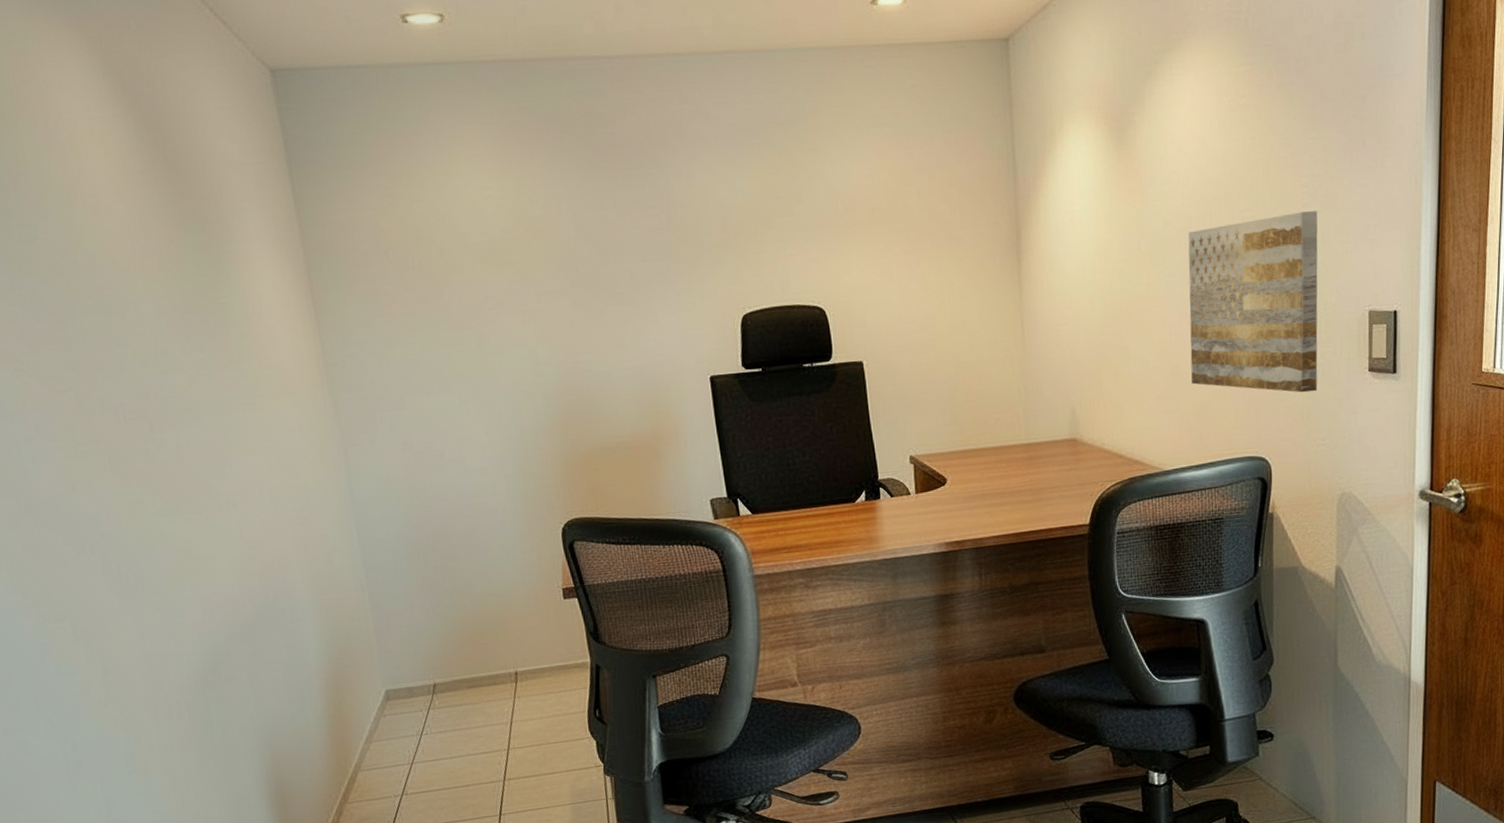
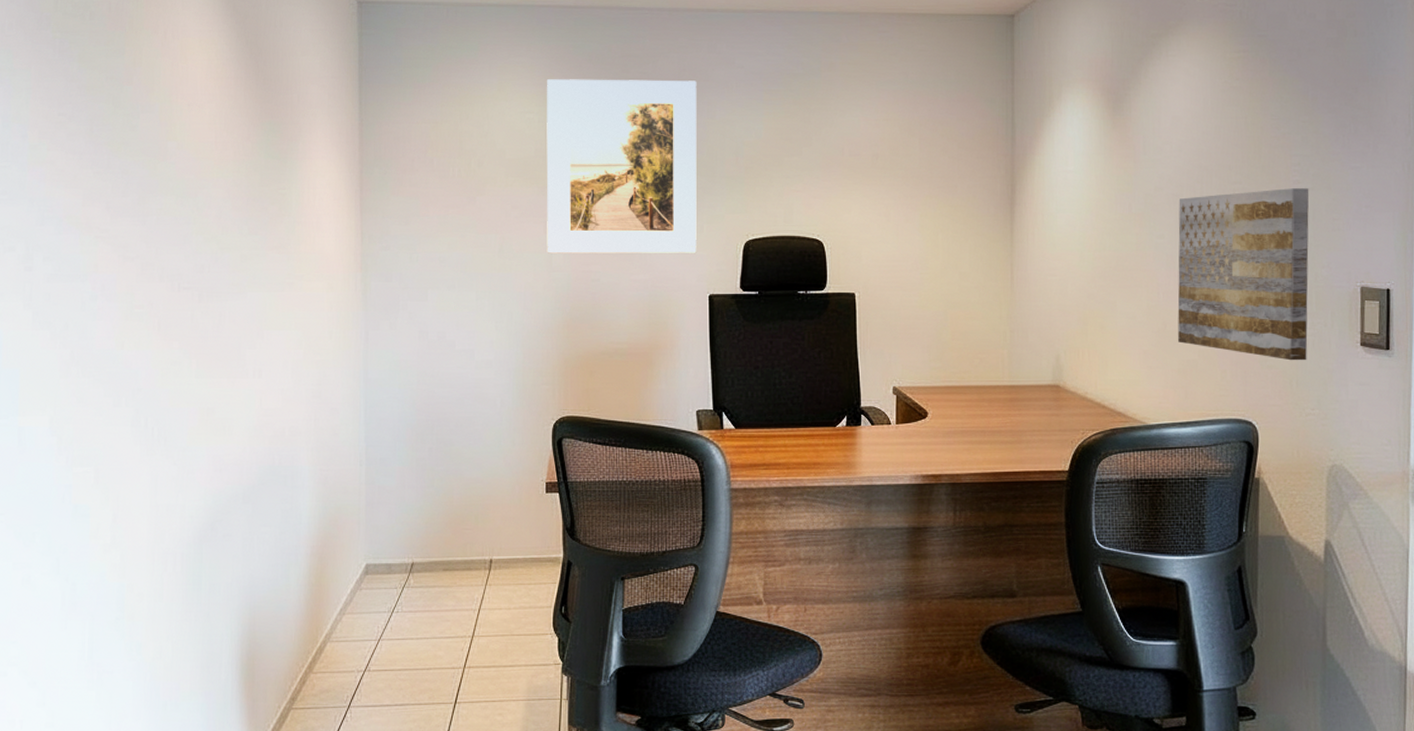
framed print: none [503,138,692,346] -> present [546,79,697,254]

